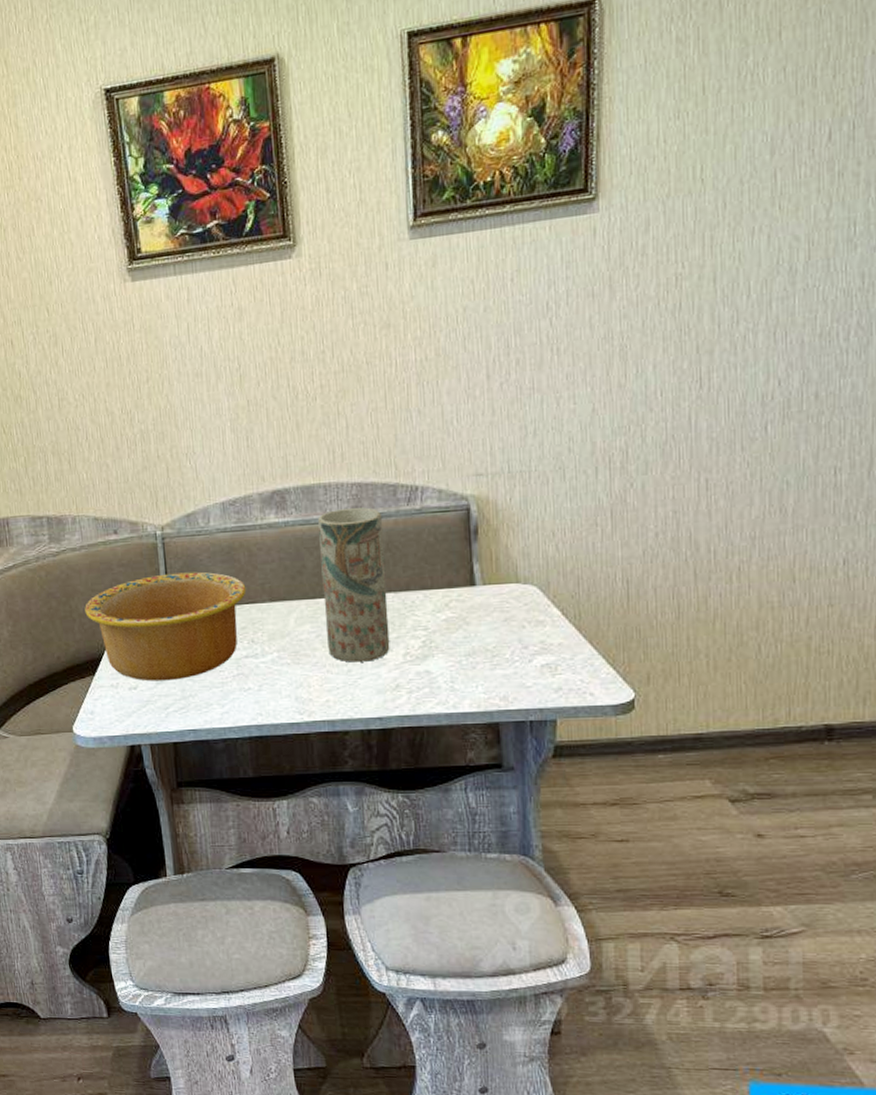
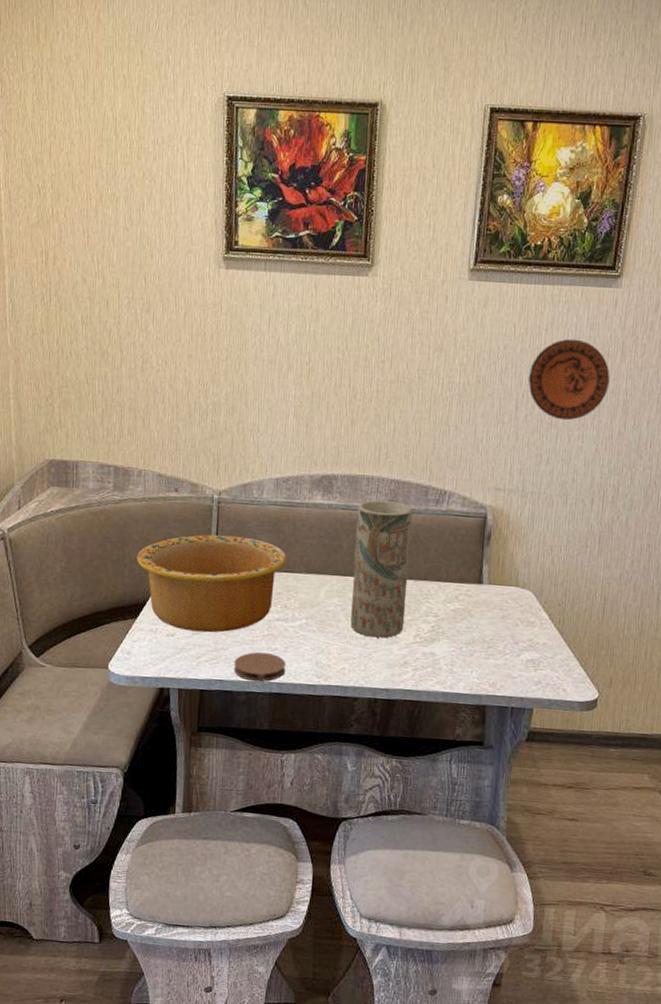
coaster: none [205,693,264,727] -> present [233,652,286,682]
decorative plate: none [497,283,599,382] -> present [528,338,610,421]

